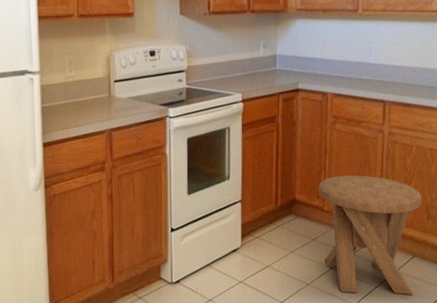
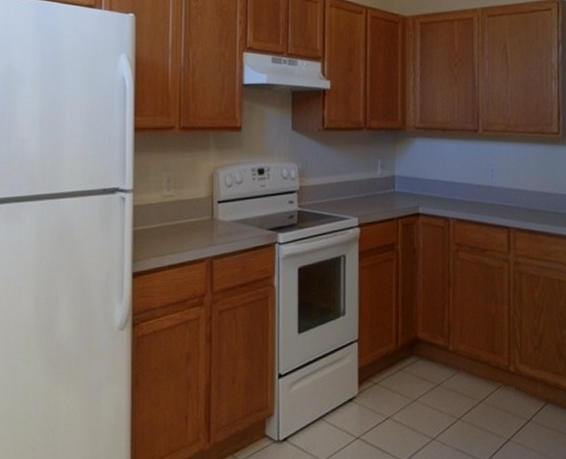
music stool: present [319,175,422,295] -> none [443,310,553,449]

